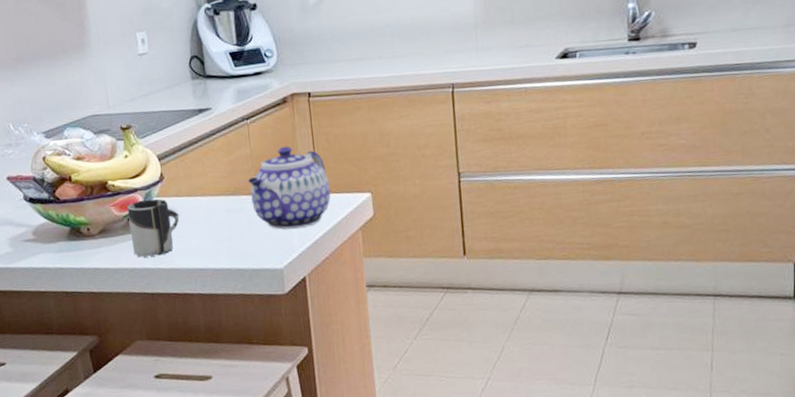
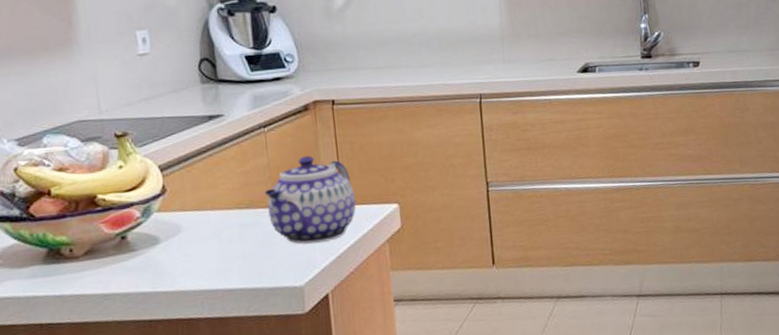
cup: present [127,198,180,257] -> none [121,214,184,280]

